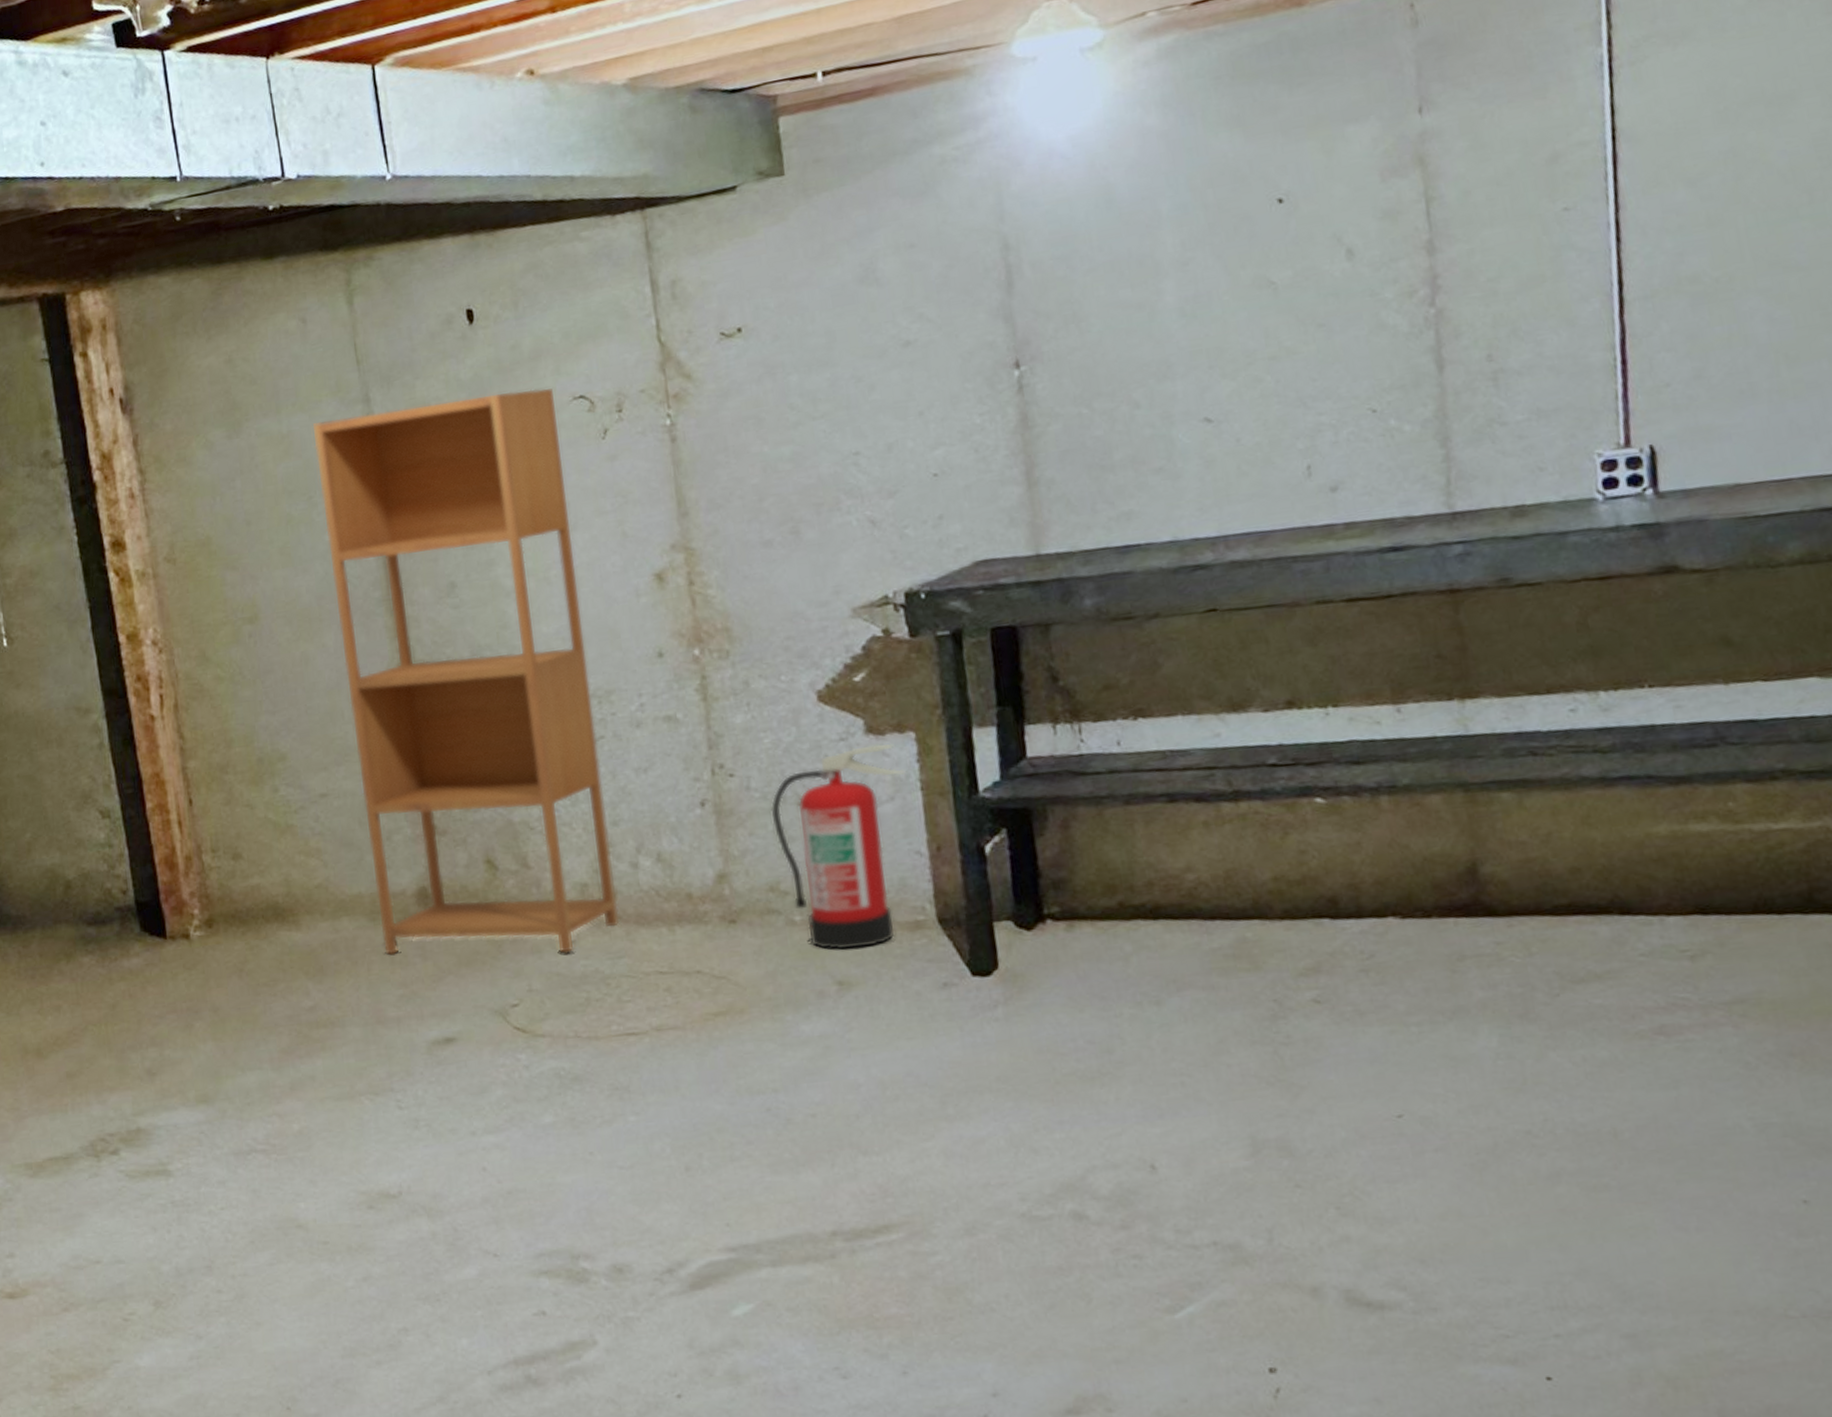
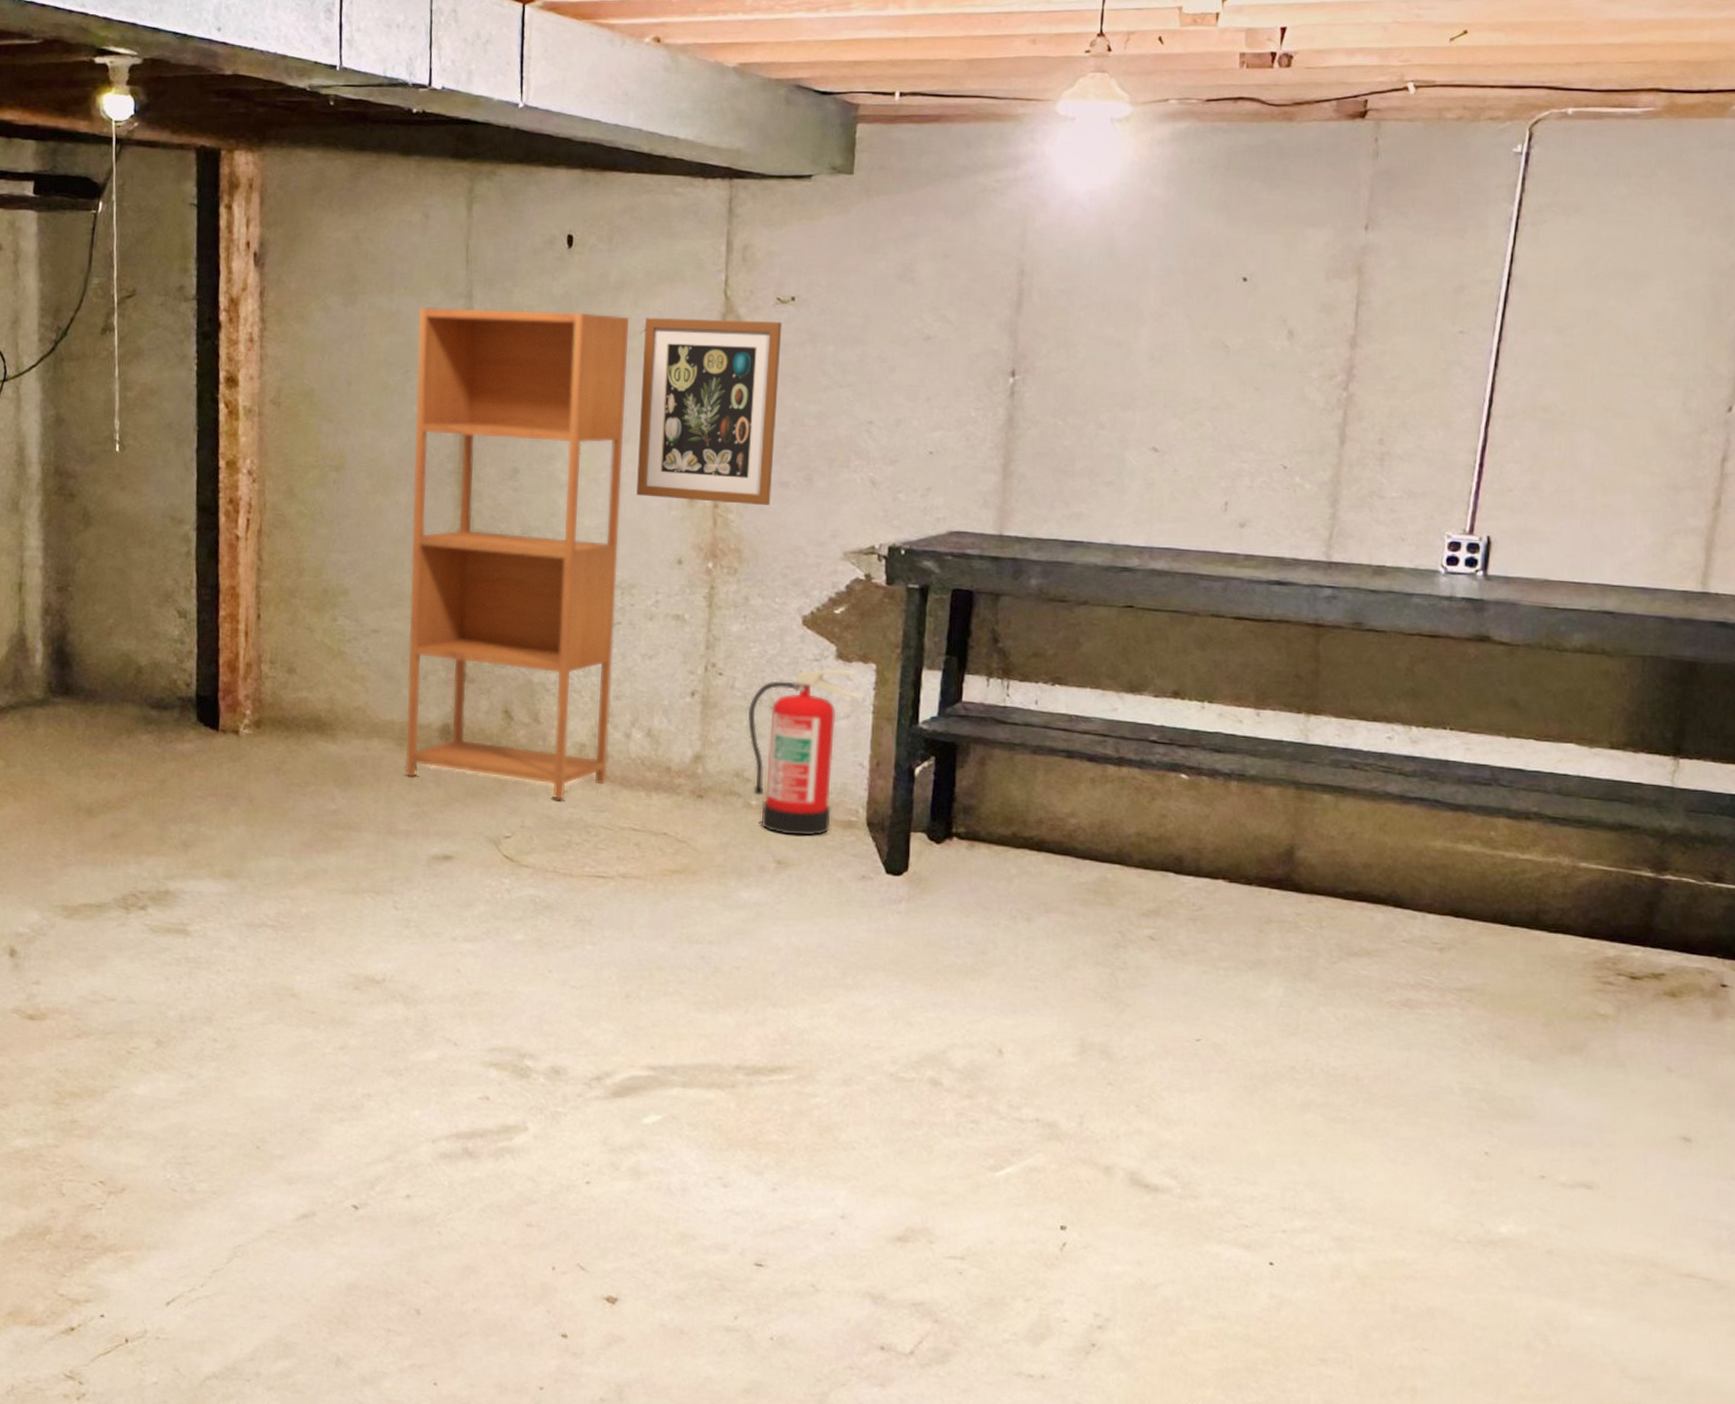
wall art: none [572,359,755,588] -> present [636,317,782,505]

